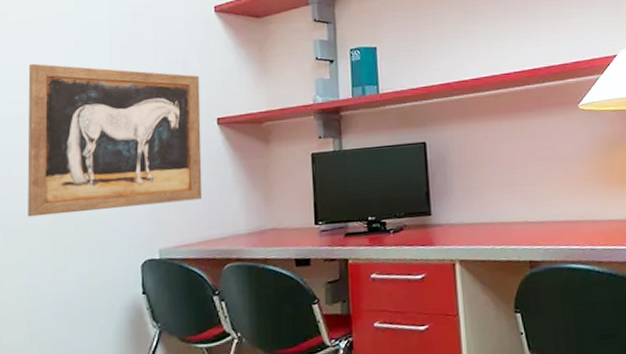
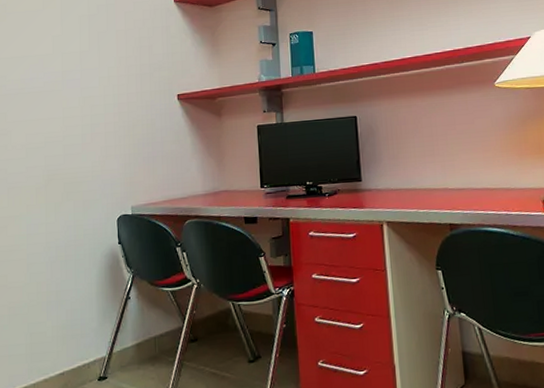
wall art: present [28,63,203,217] -> none [24,47,166,177]

